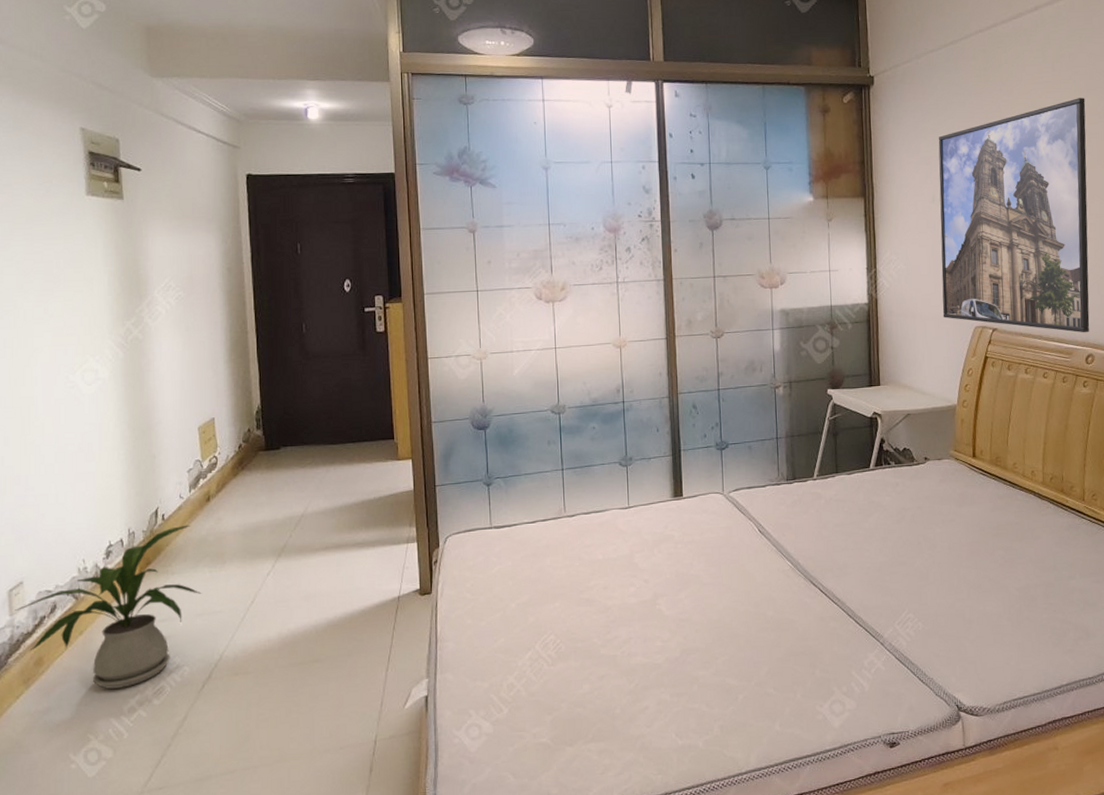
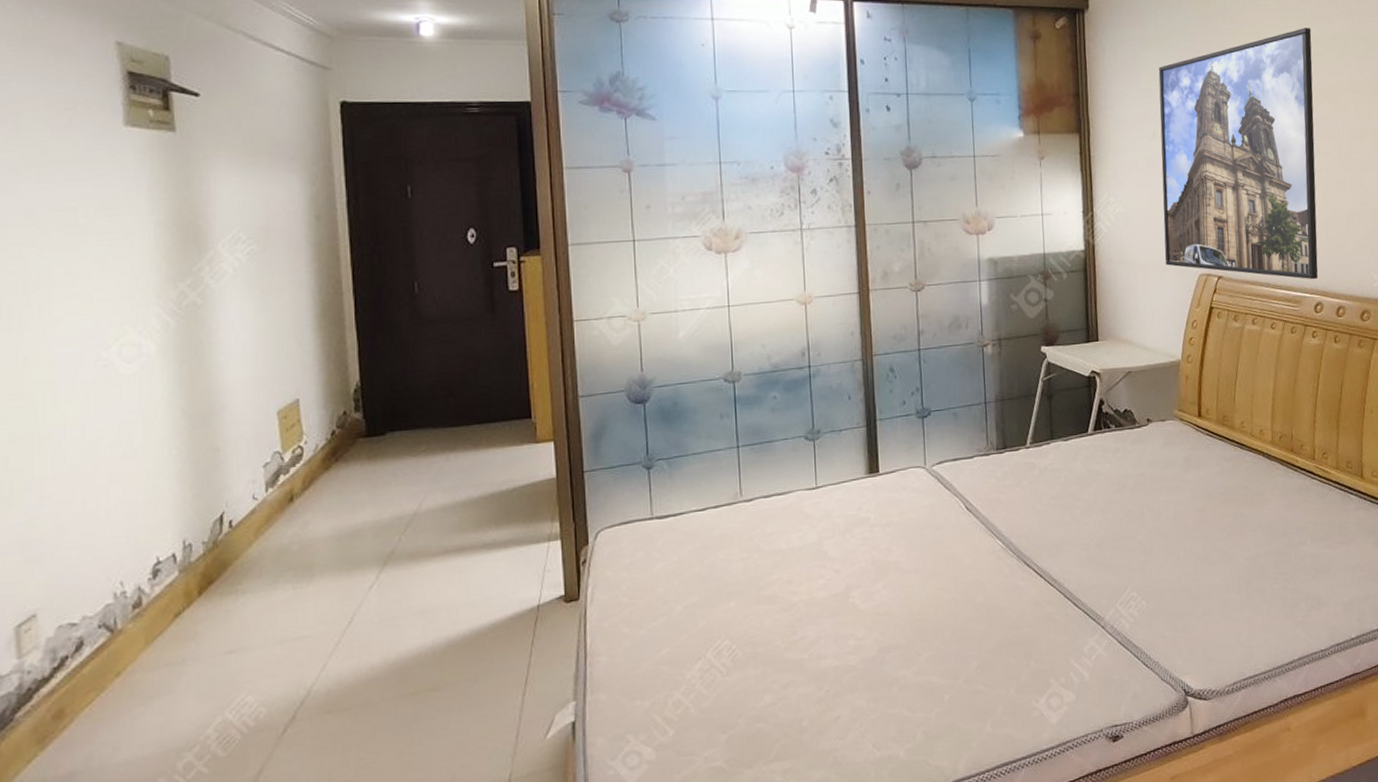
house plant: present [15,524,202,689] -> none [25,531,283,743]

